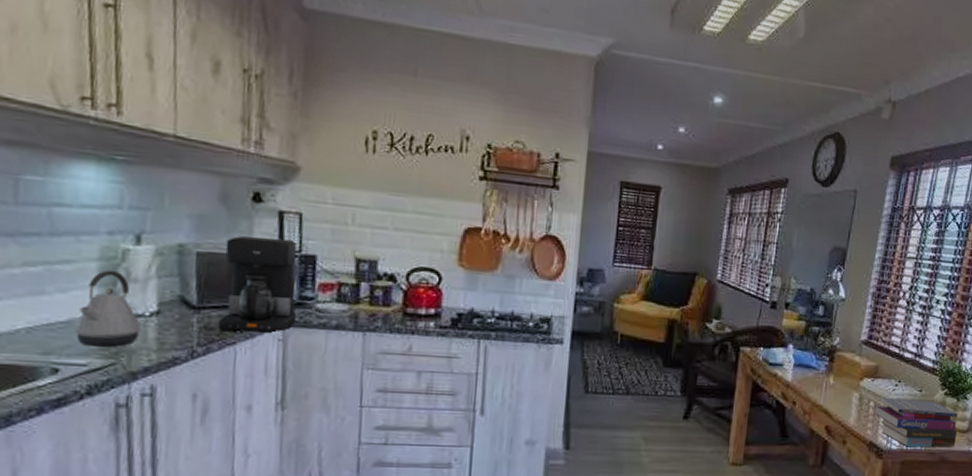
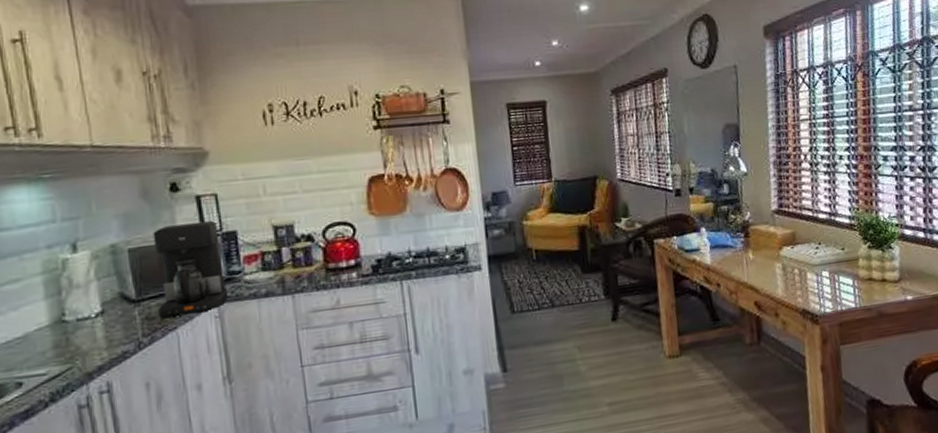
kettle: present [74,269,141,347] -> none [31,280,90,356]
books: present [875,398,958,448] -> none [800,257,891,308]

